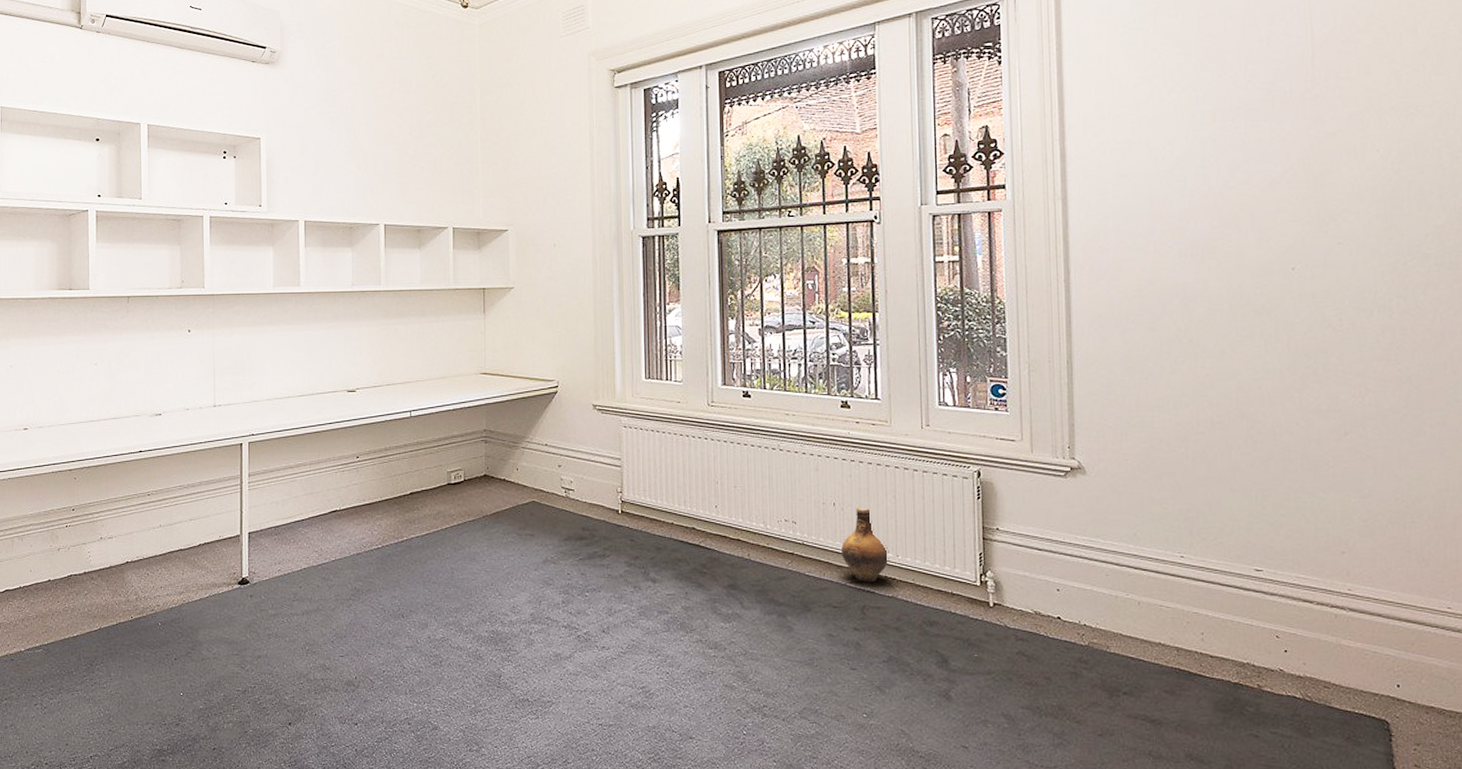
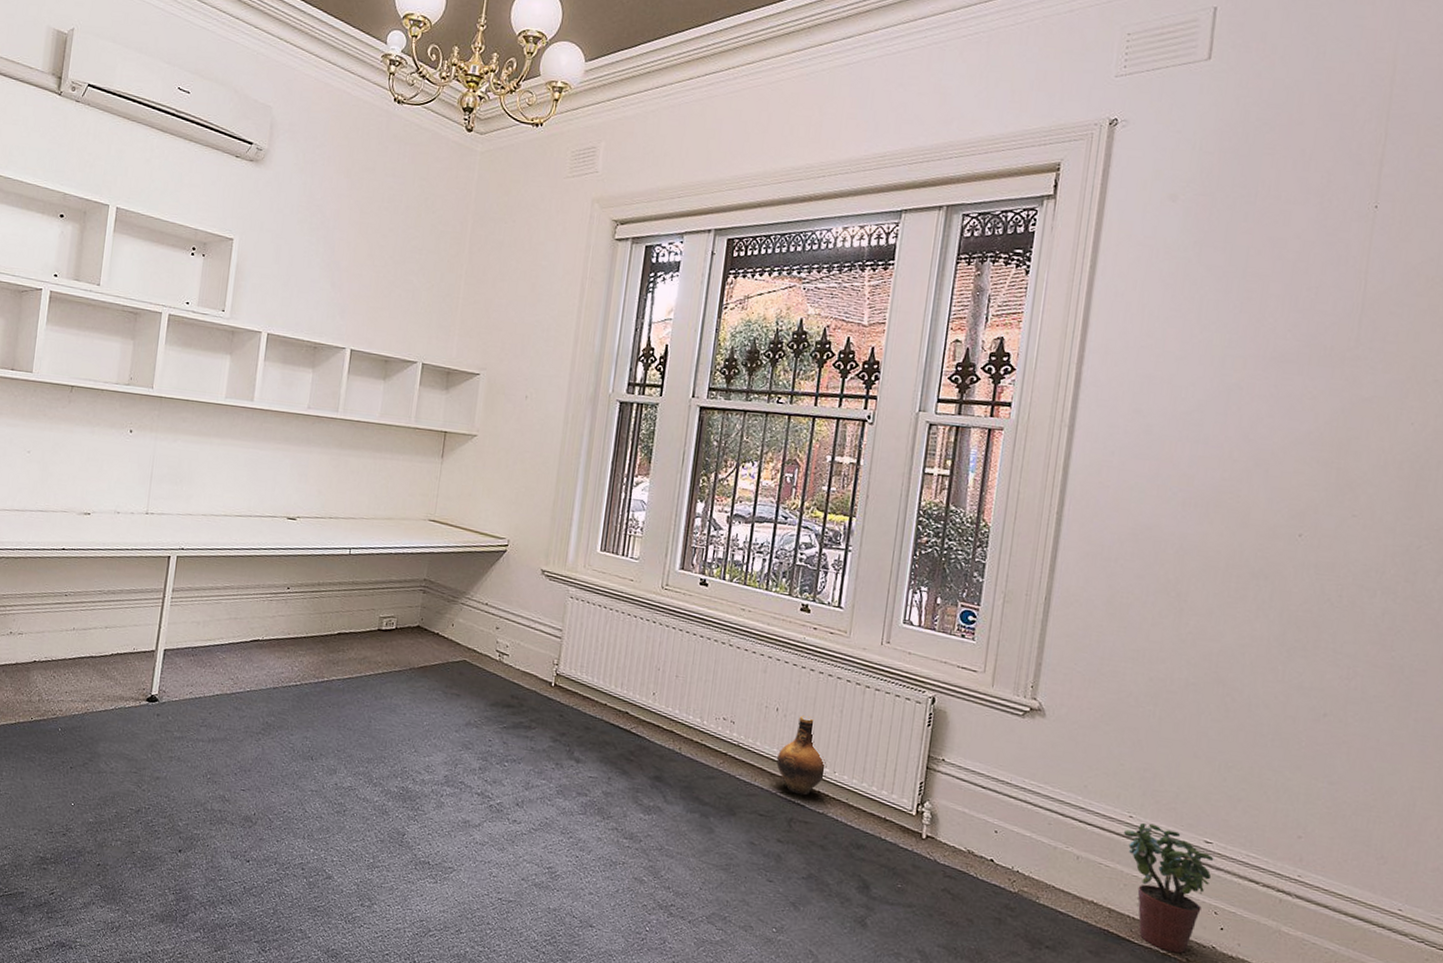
potted plant: none [1177,560,1268,681] -> present [1123,822,1214,954]

